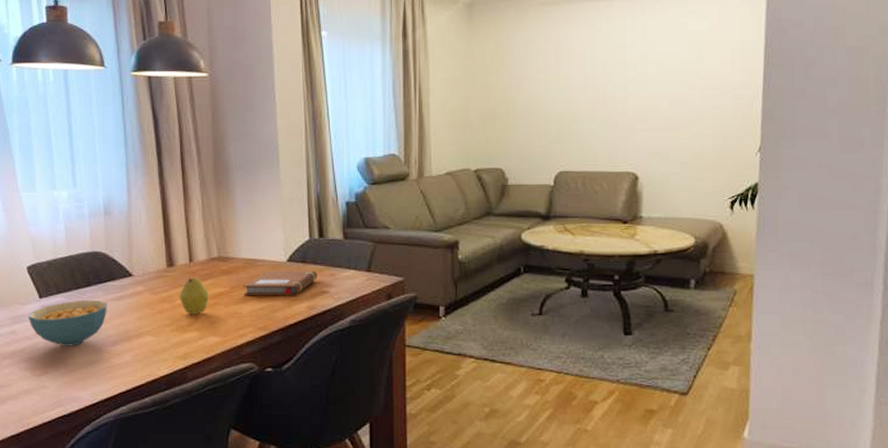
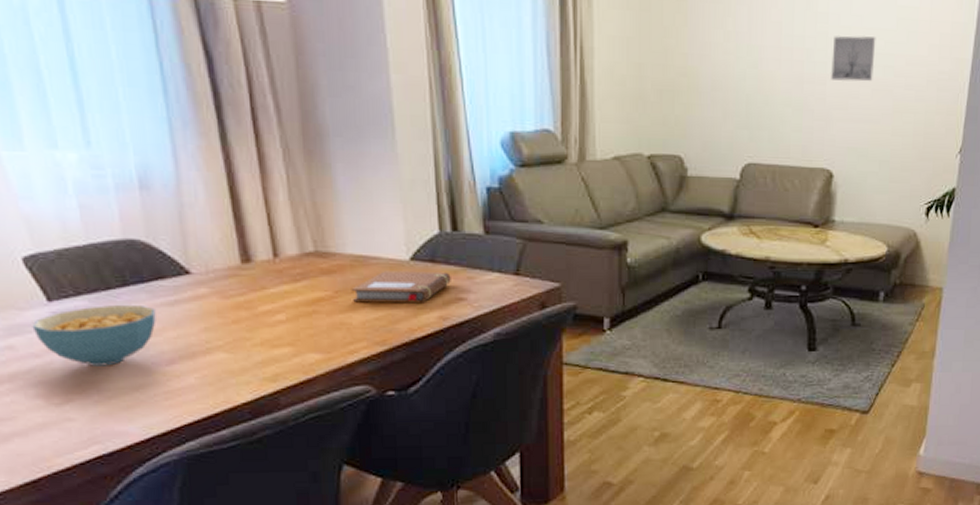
fruit: present [180,277,209,315] -> none [262,277,305,326]
wall art: none [631,59,670,97] -> present [831,35,876,82]

